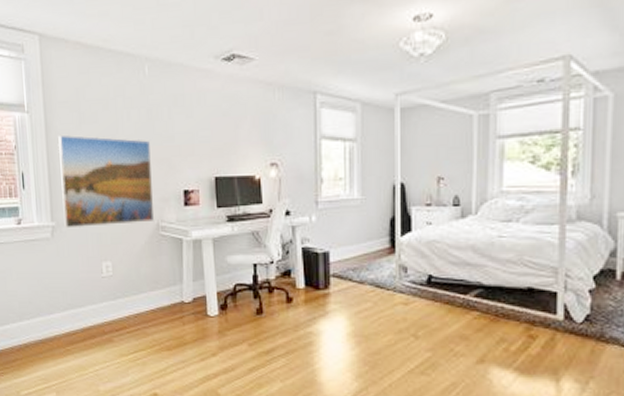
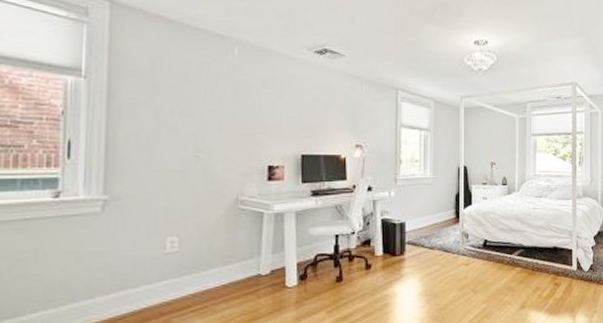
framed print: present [58,135,155,229] -> none [121,104,235,202]

